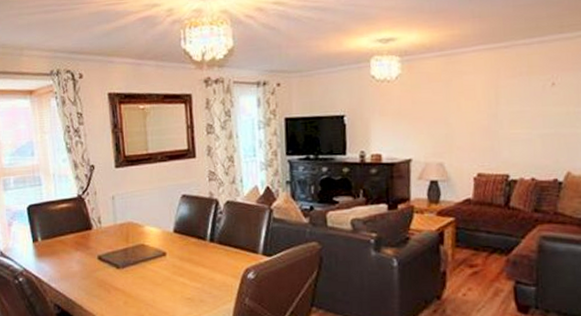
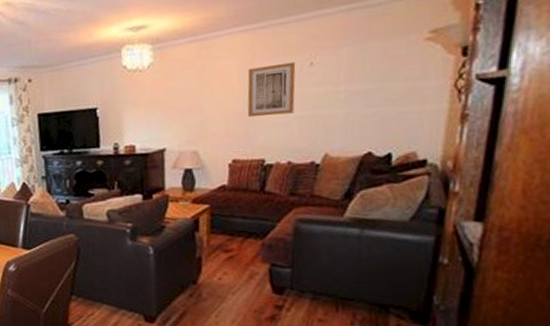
wall art: none [492,81,539,132] -> present [247,61,296,117]

